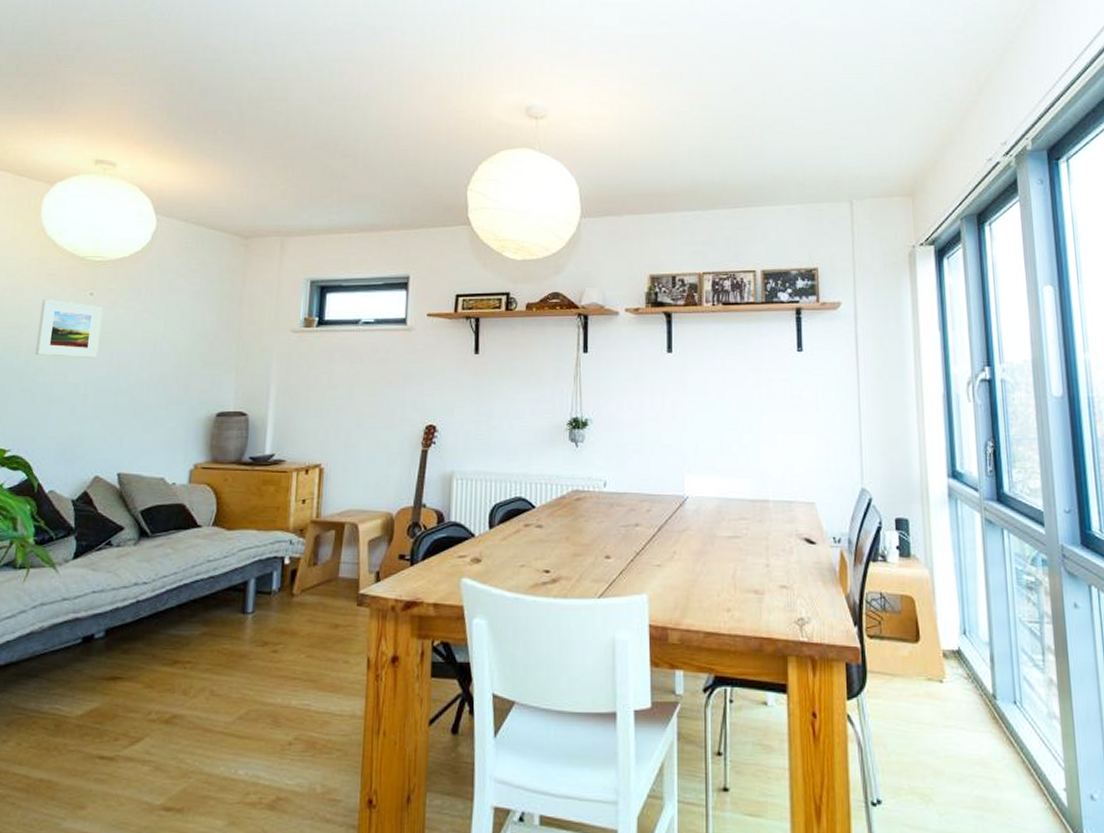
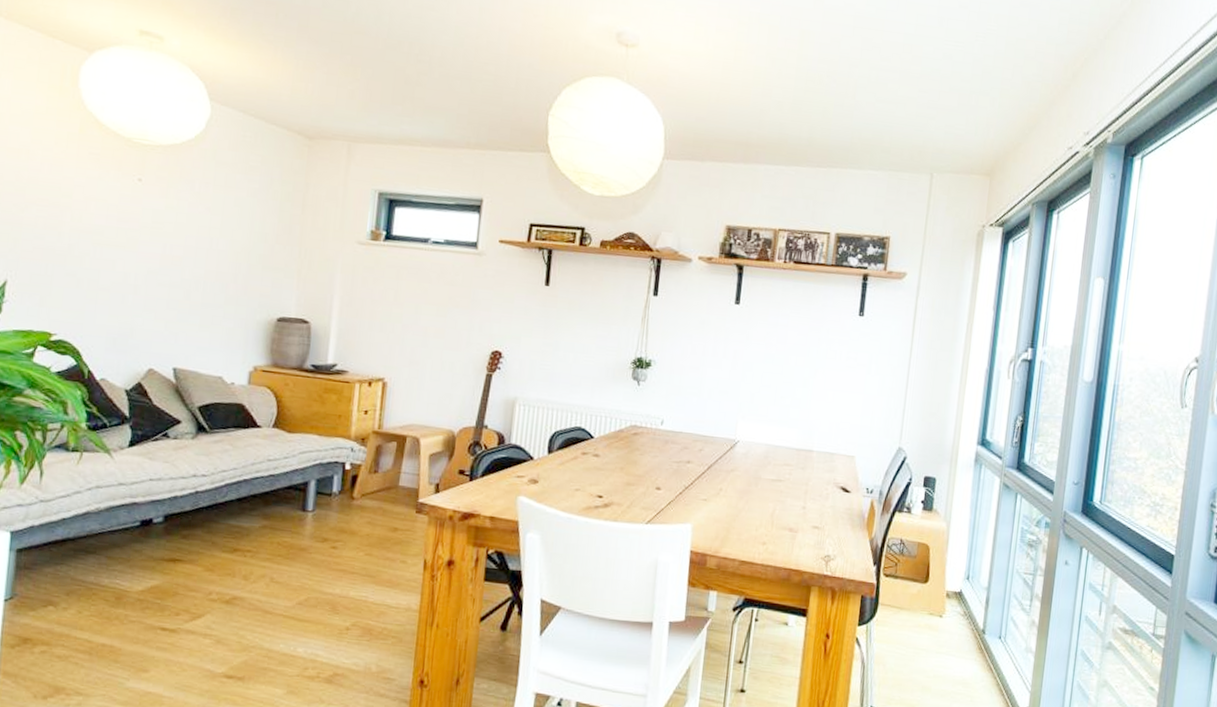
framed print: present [35,300,103,359] -> none [79,180,153,249]

